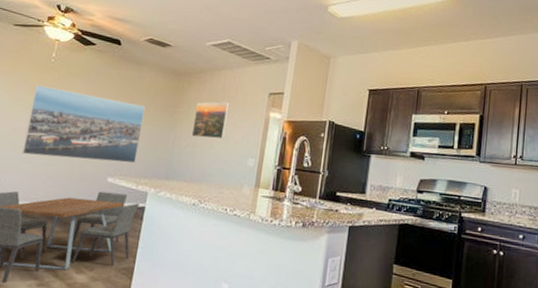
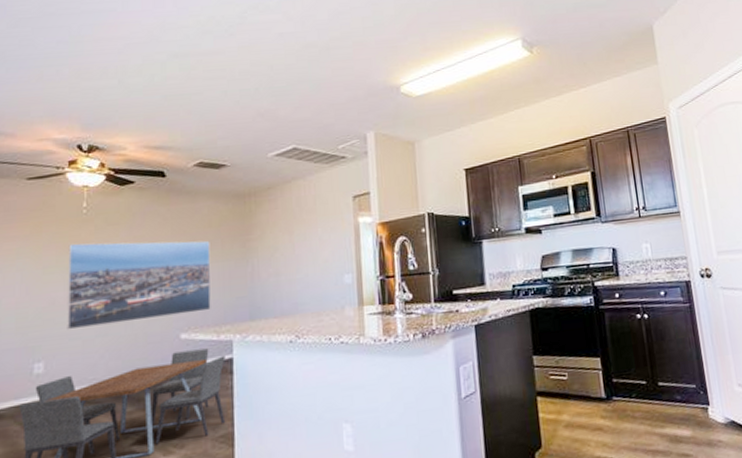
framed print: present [191,102,230,139] -> none [271,216,311,264]

